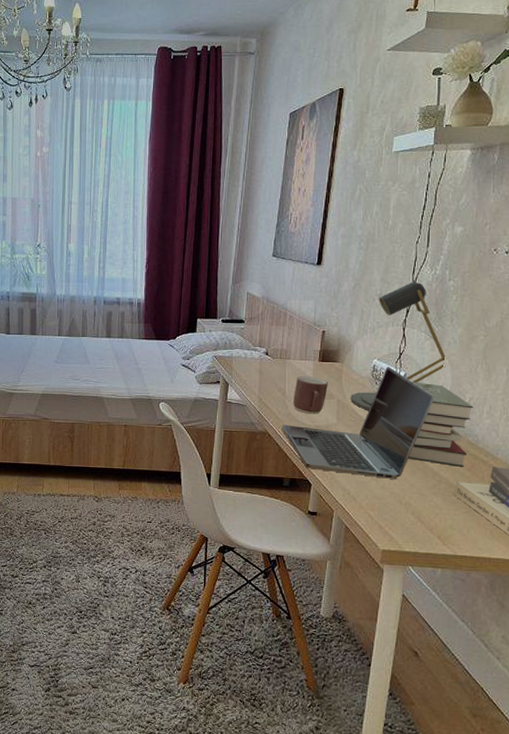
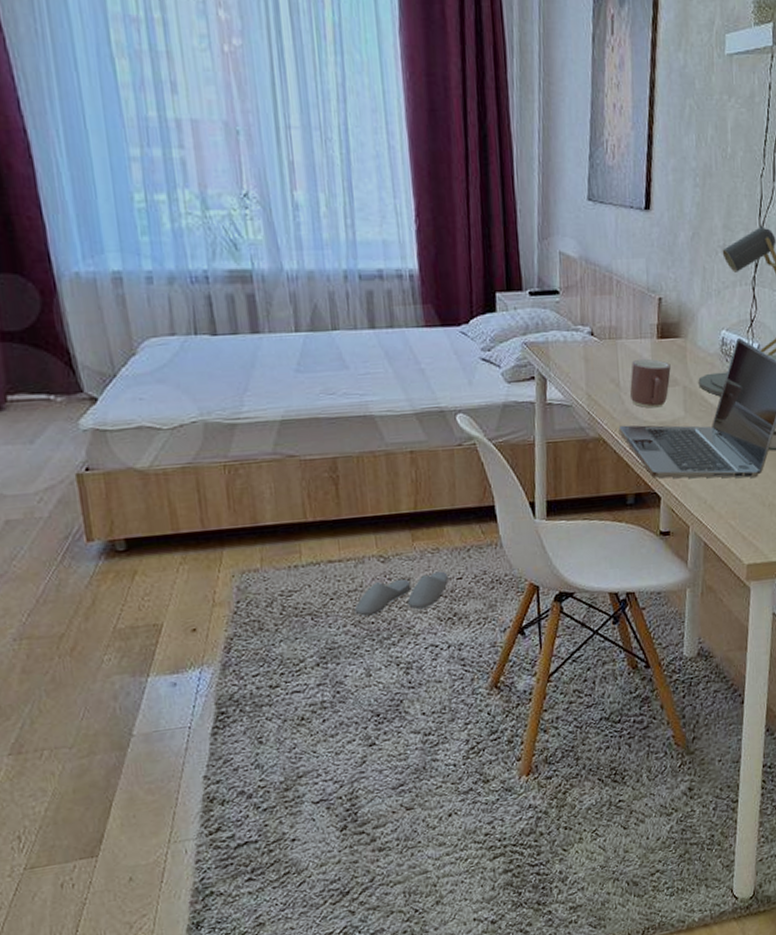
slippers: none [74,514,141,539] -> present [354,571,449,616]

